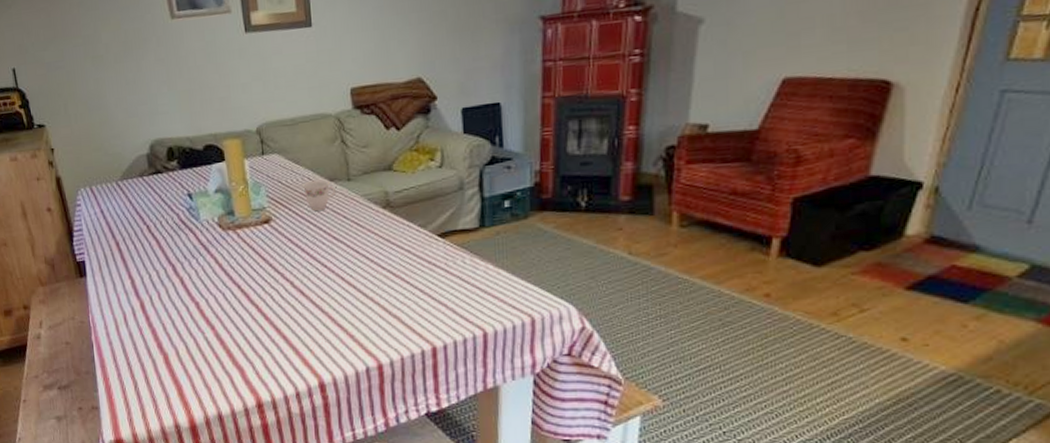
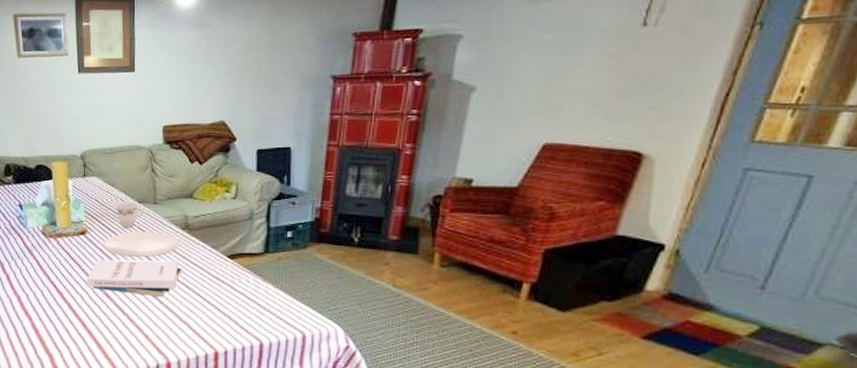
books: none [275,245,387,290] -> present [86,259,182,297]
plate: none [292,213,382,246] -> present [104,232,181,258]

